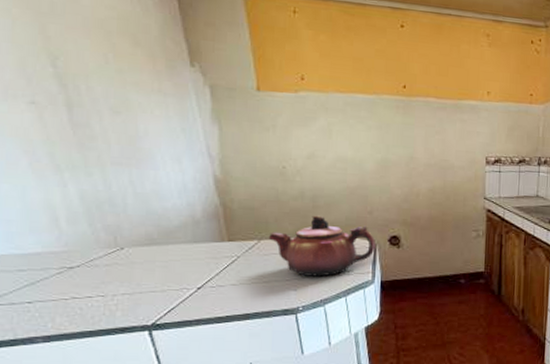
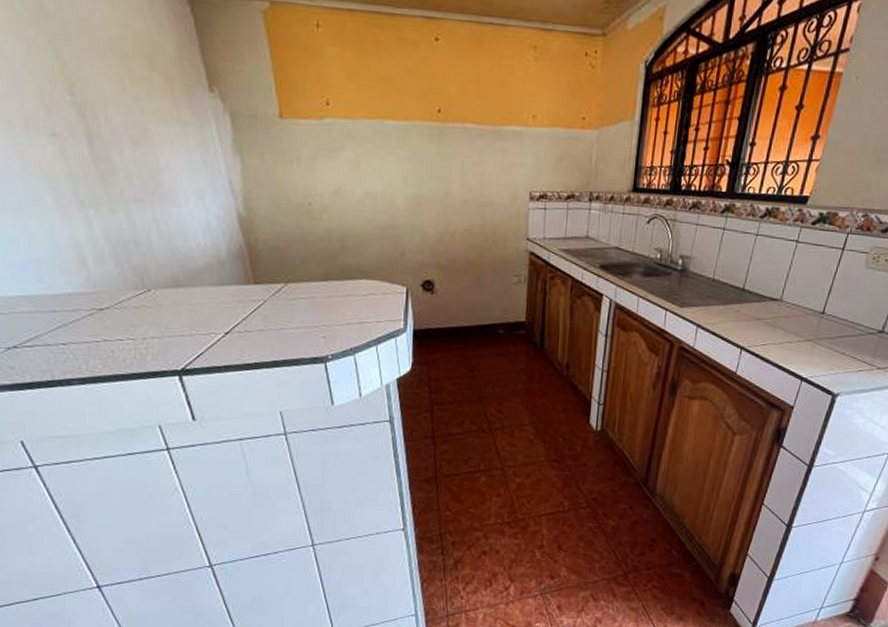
teapot: present [269,215,376,277] -> none [296,256,408,324]

